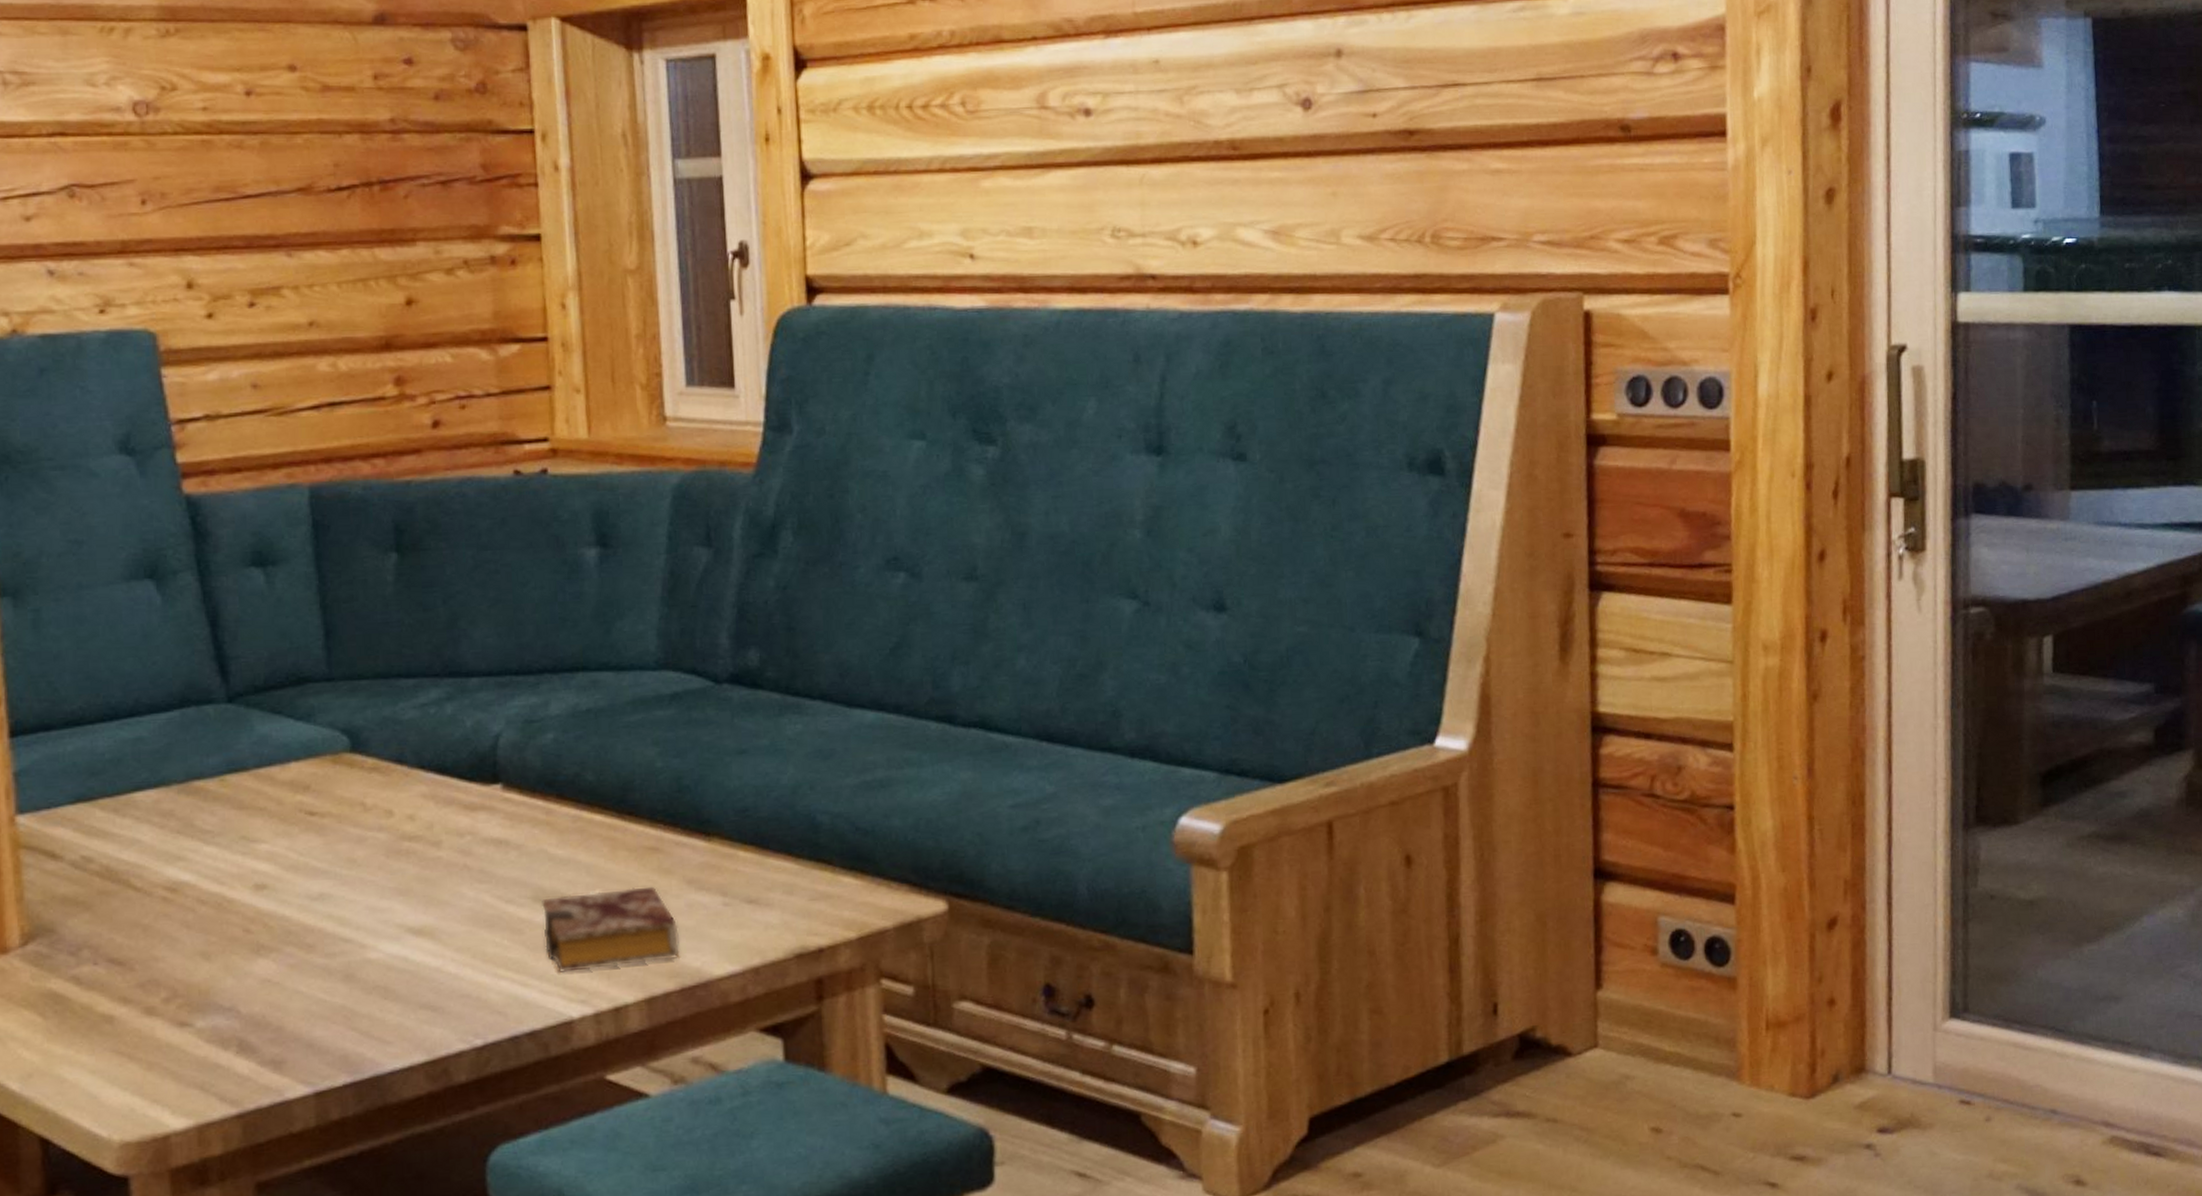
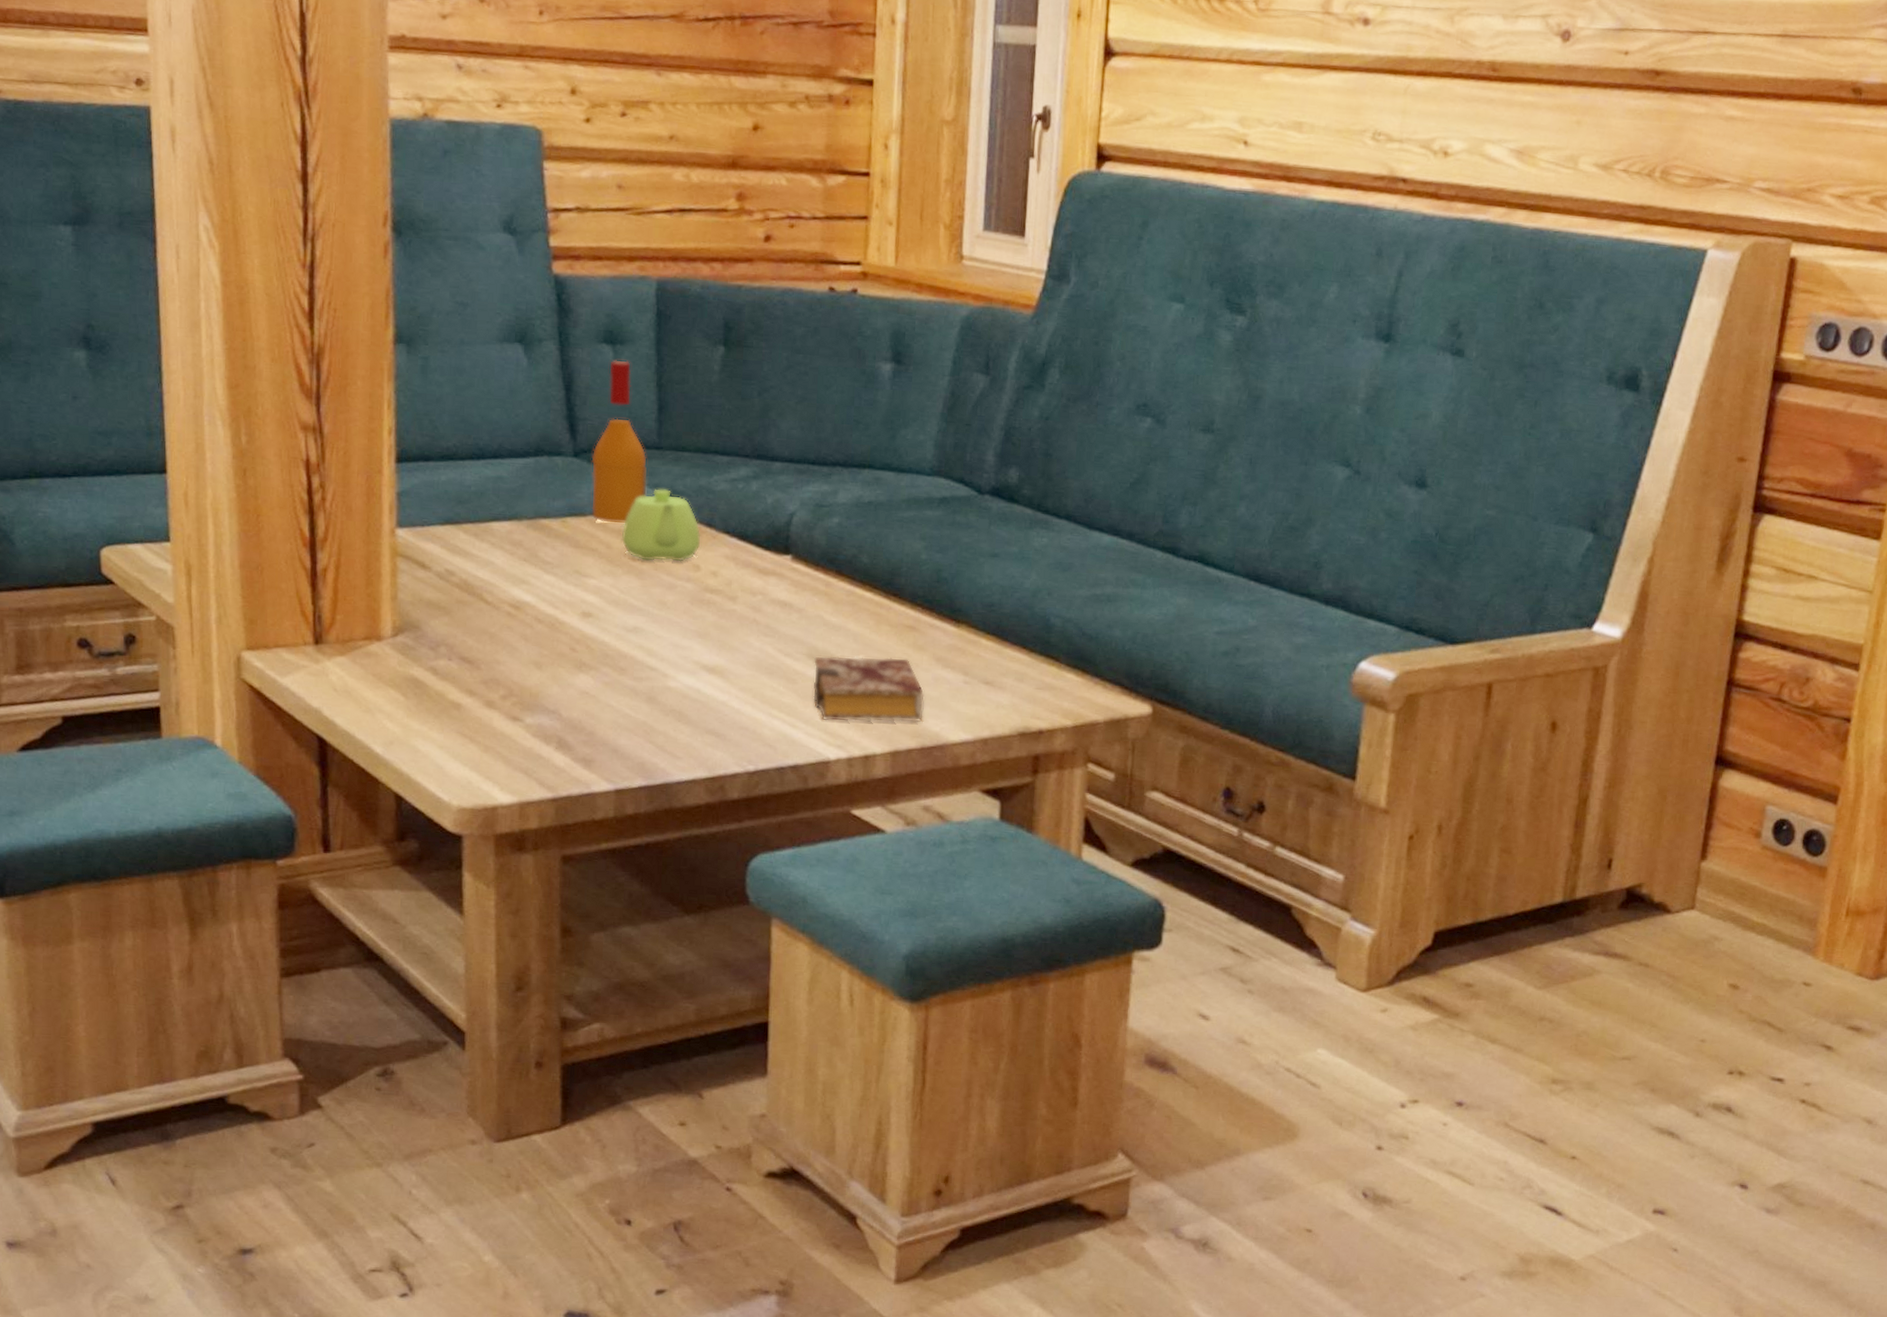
wine bottle: none [249,583,322,775] -> present [591,360,648,525]
teapot: none [294,726,392,813] -> present [621,488,701,562]

